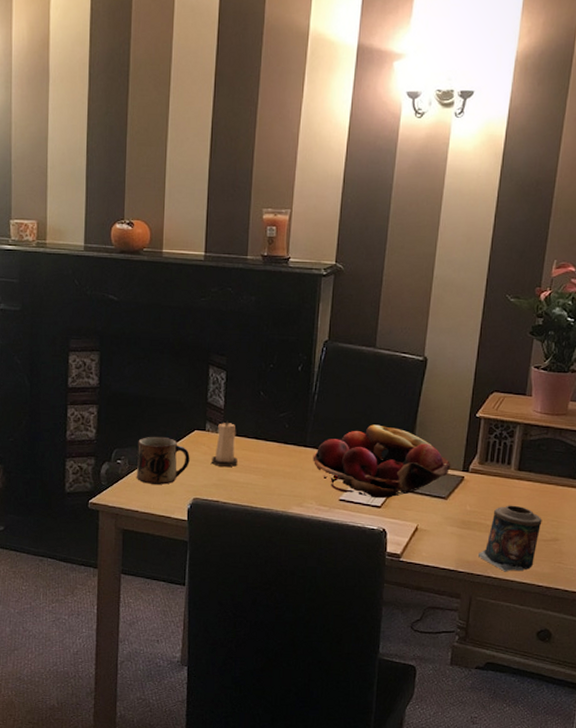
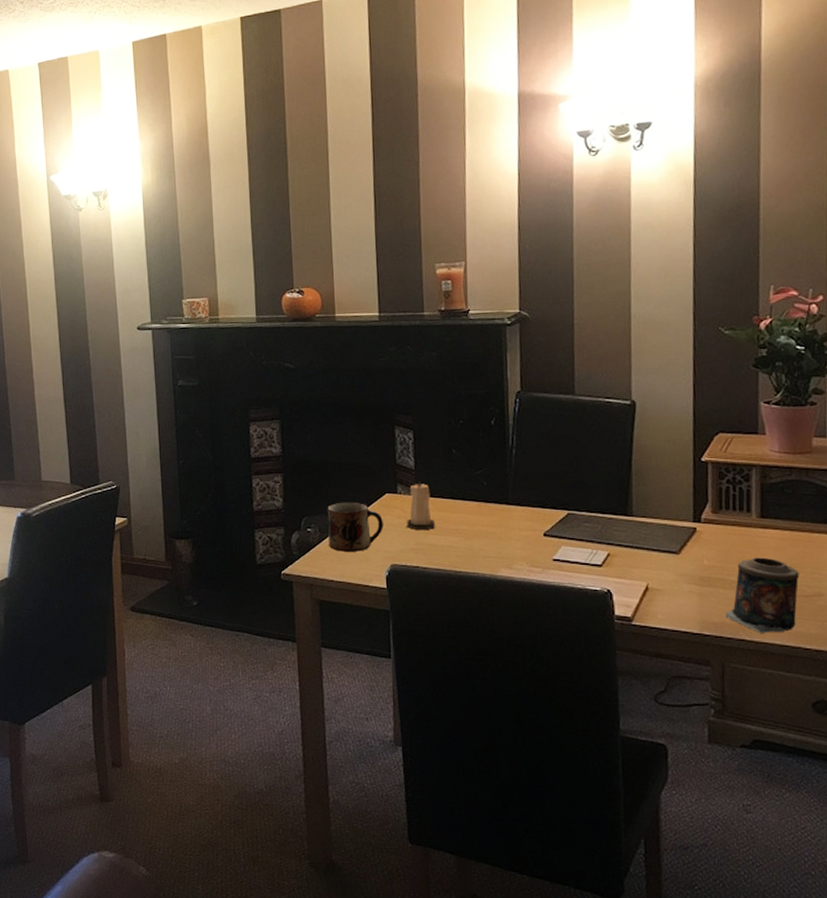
fruit basket: present [312,424,451,498] -> none [517,476,679,555]

